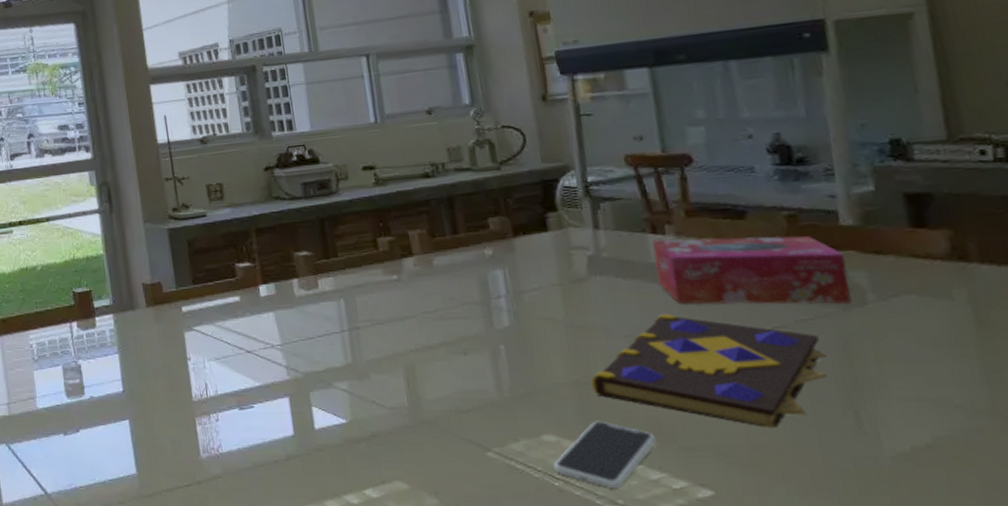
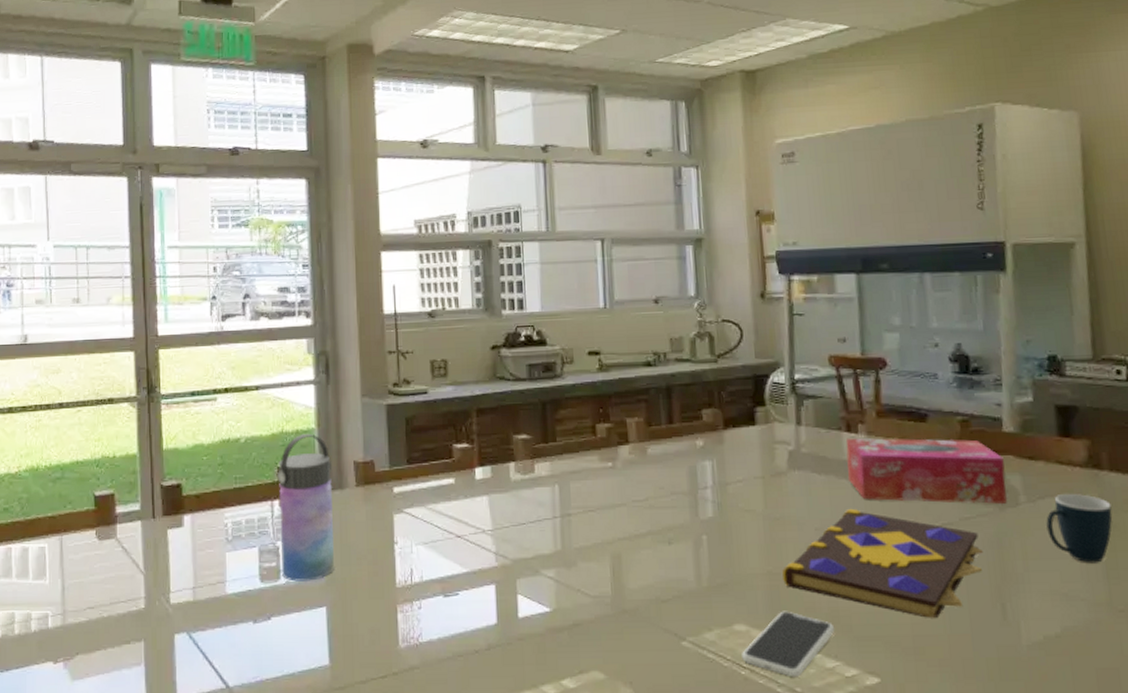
water bottle: none [73,259,133,397] -> present [277,433,334,582]
mug: none [902,290,989,366] -> present [1046,494,1113,563]

